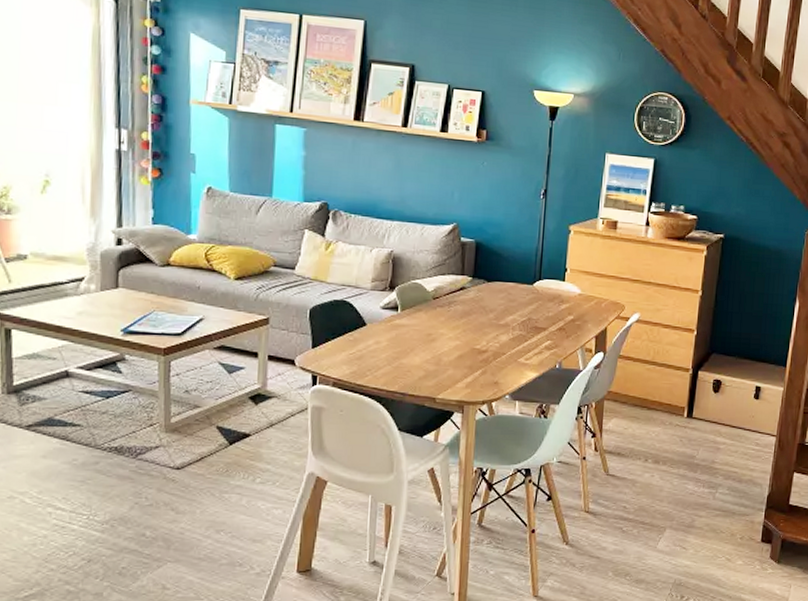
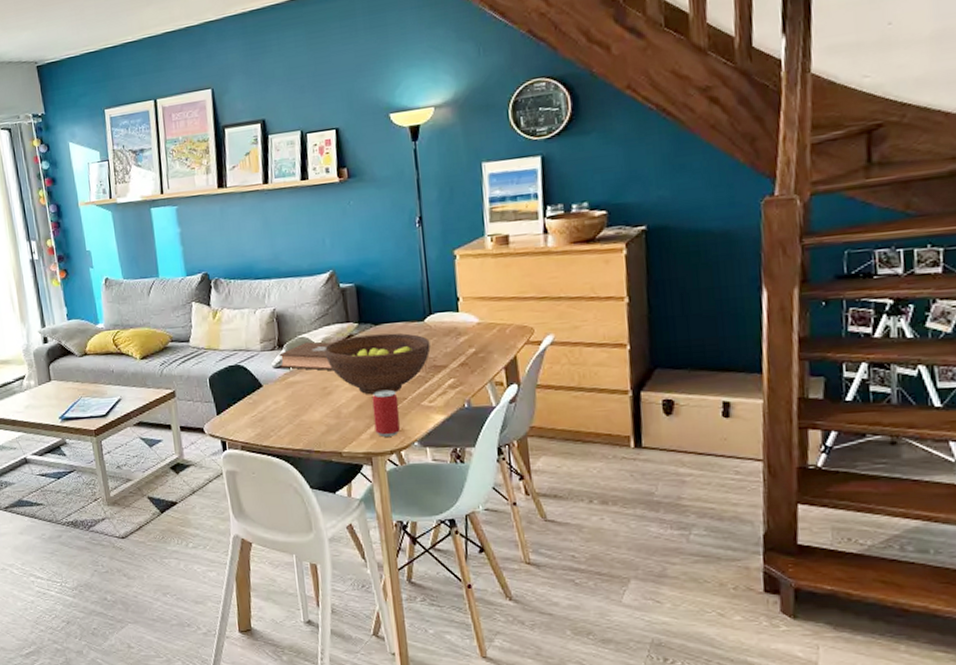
book: none [388,288,443,319] -> present [279,341,333,371]
fruit bowl: none [435,289,535,347] -> present [325,333,431,395]
beer can: none [471,343,498,388] -> present [372,389,400,437]

